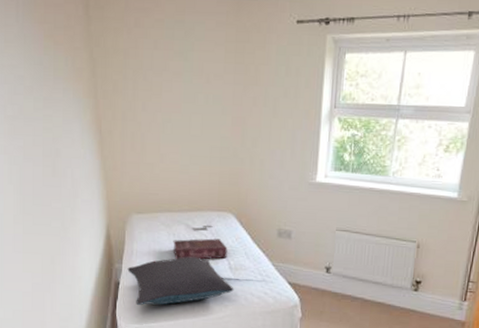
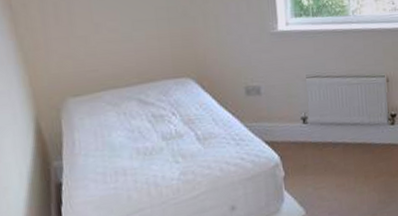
pillow: present [127,256,234,305] -> none [70,134,206,205]
book: present [173,224,228,260] -> none [124,95,193,142]

